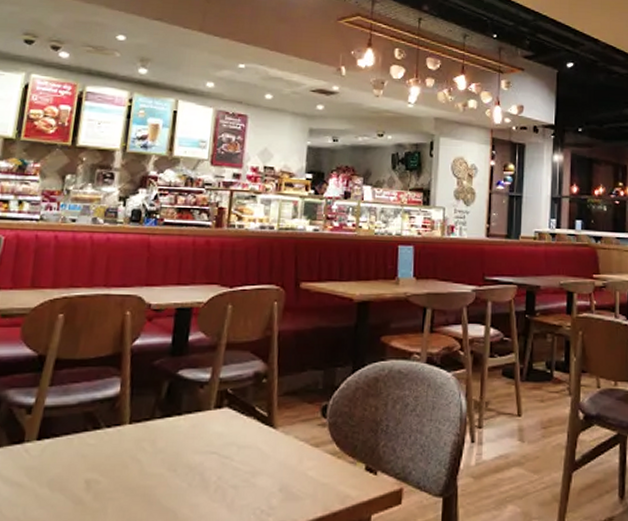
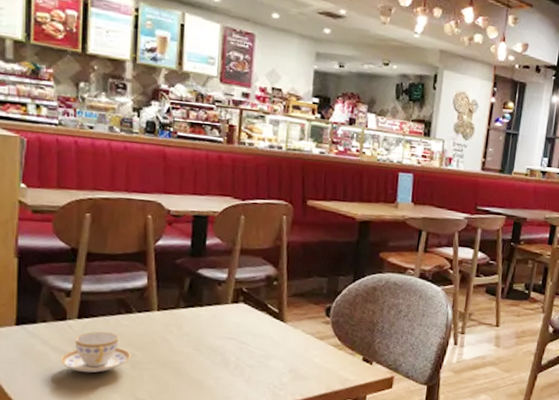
teacup: none [11,454,95,510] -> present [60,331,131,373]

